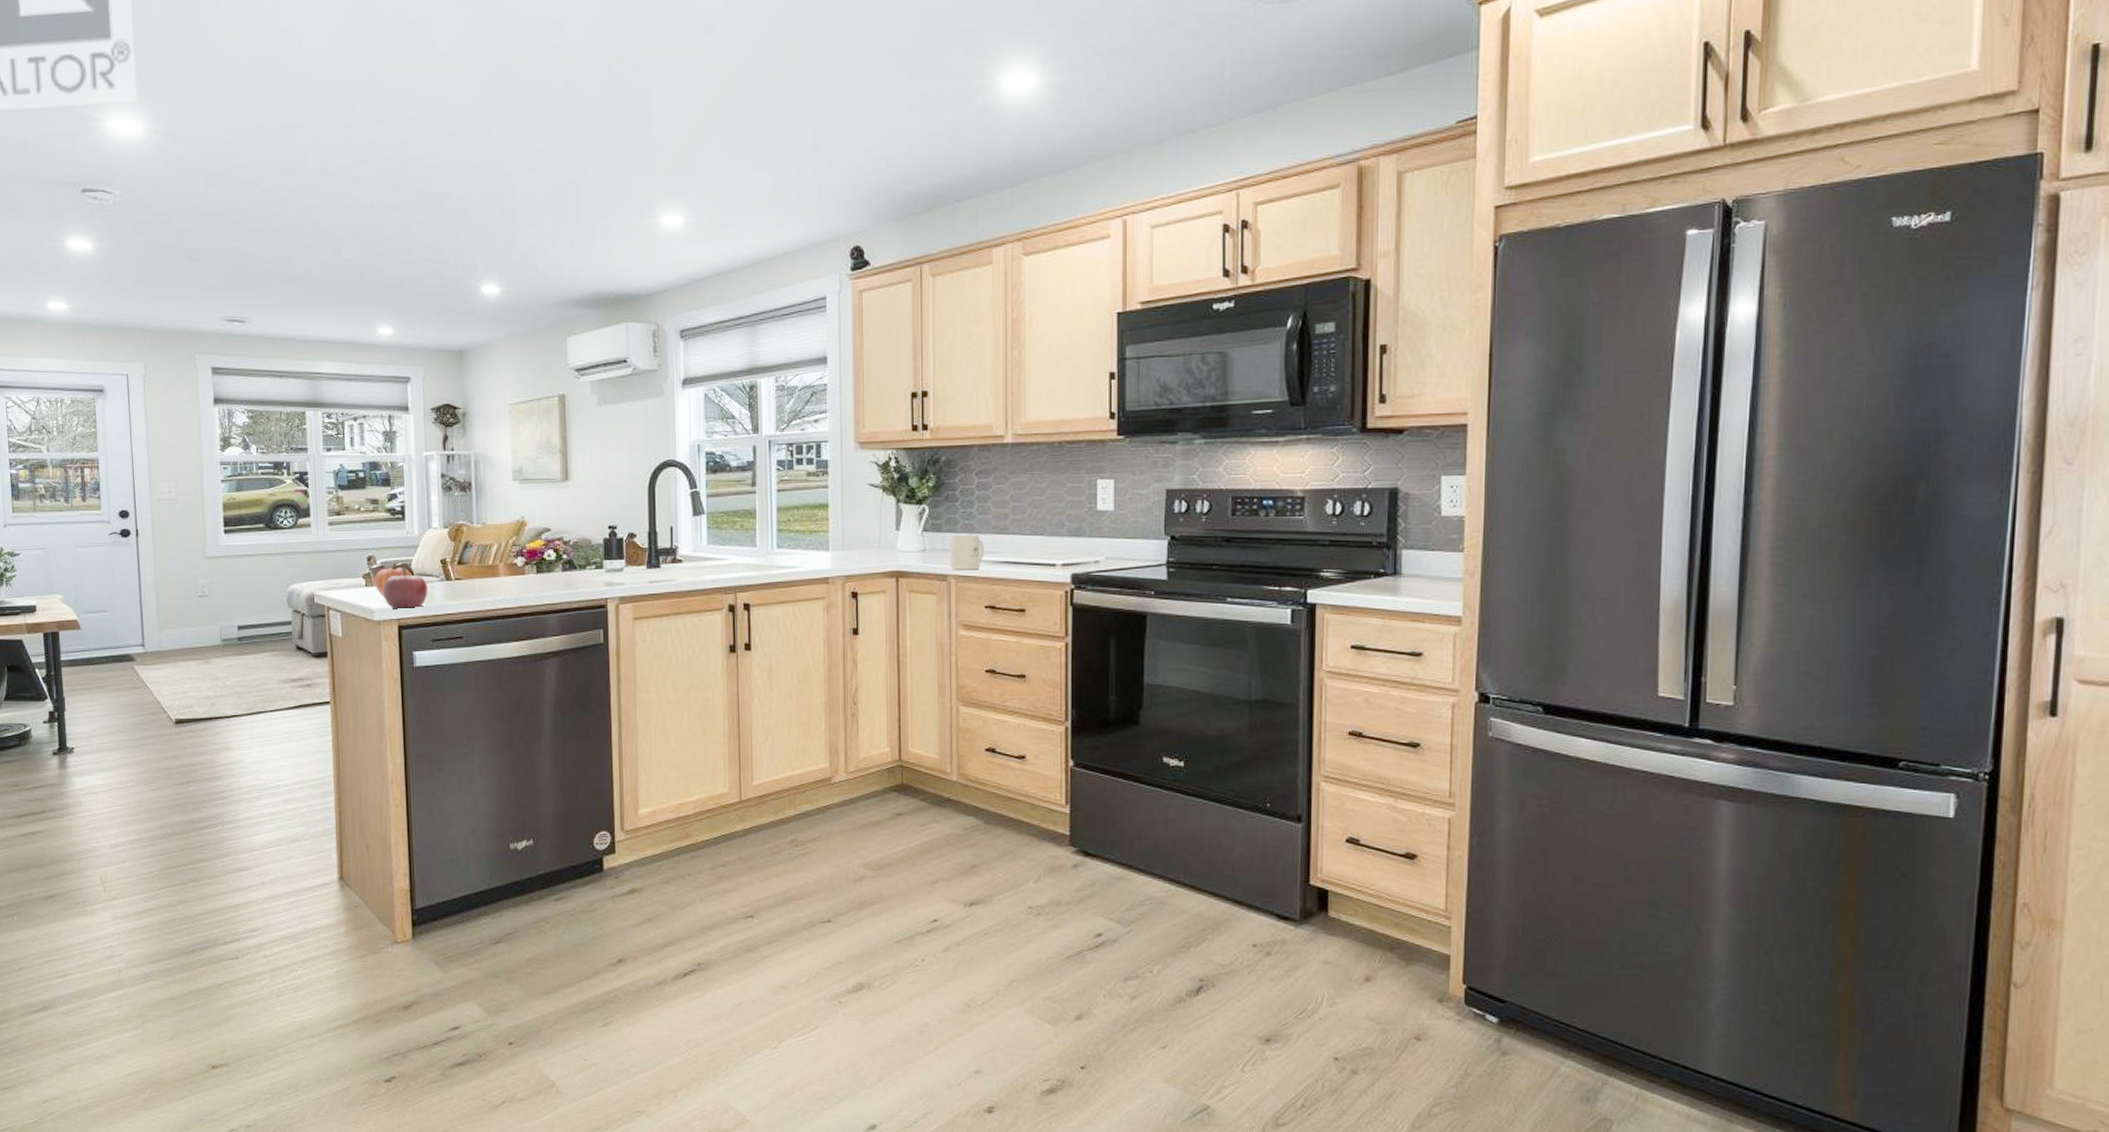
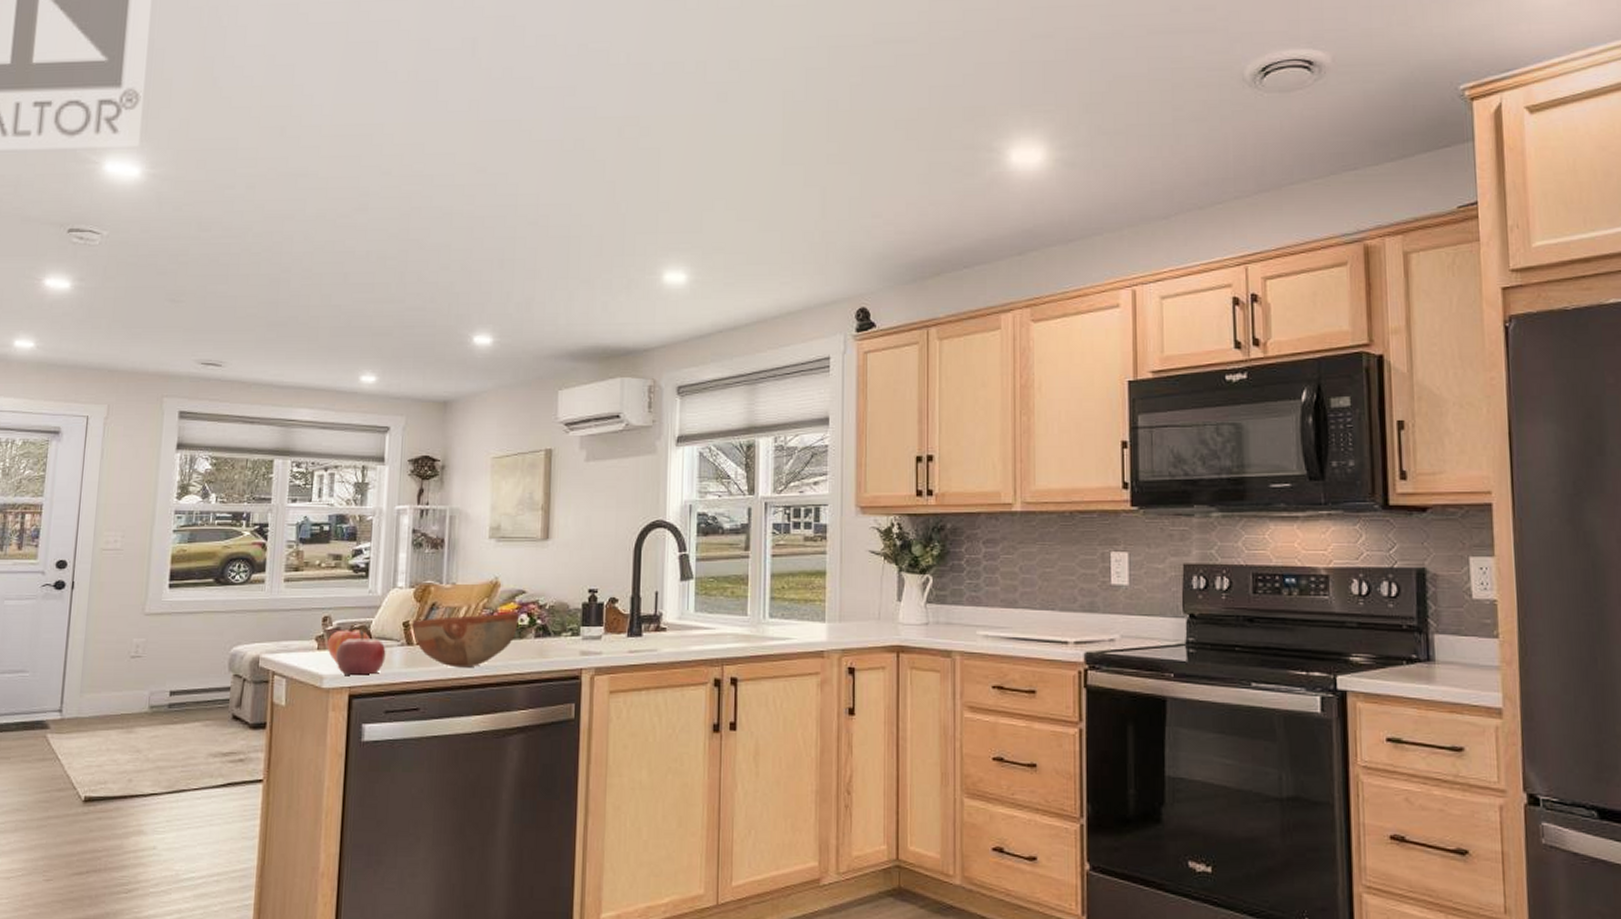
bowl: none [449,549,547,600] -> present [412,612,520,668]
mug: present [950,535,984,572] -> none [955,608,991,648]

